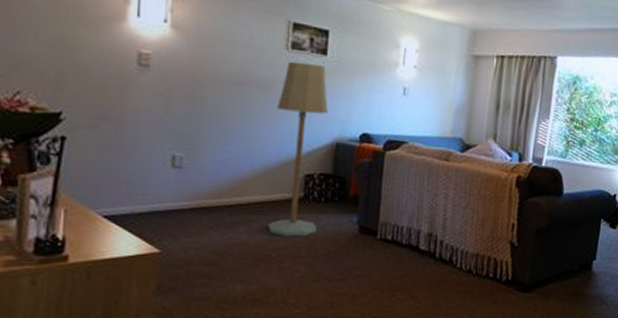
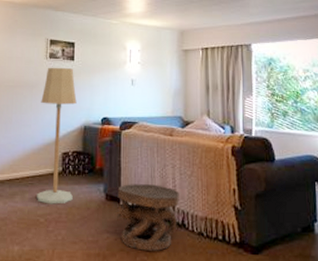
side table: none [369,215,450,291] -> present [115,184,179,252]

